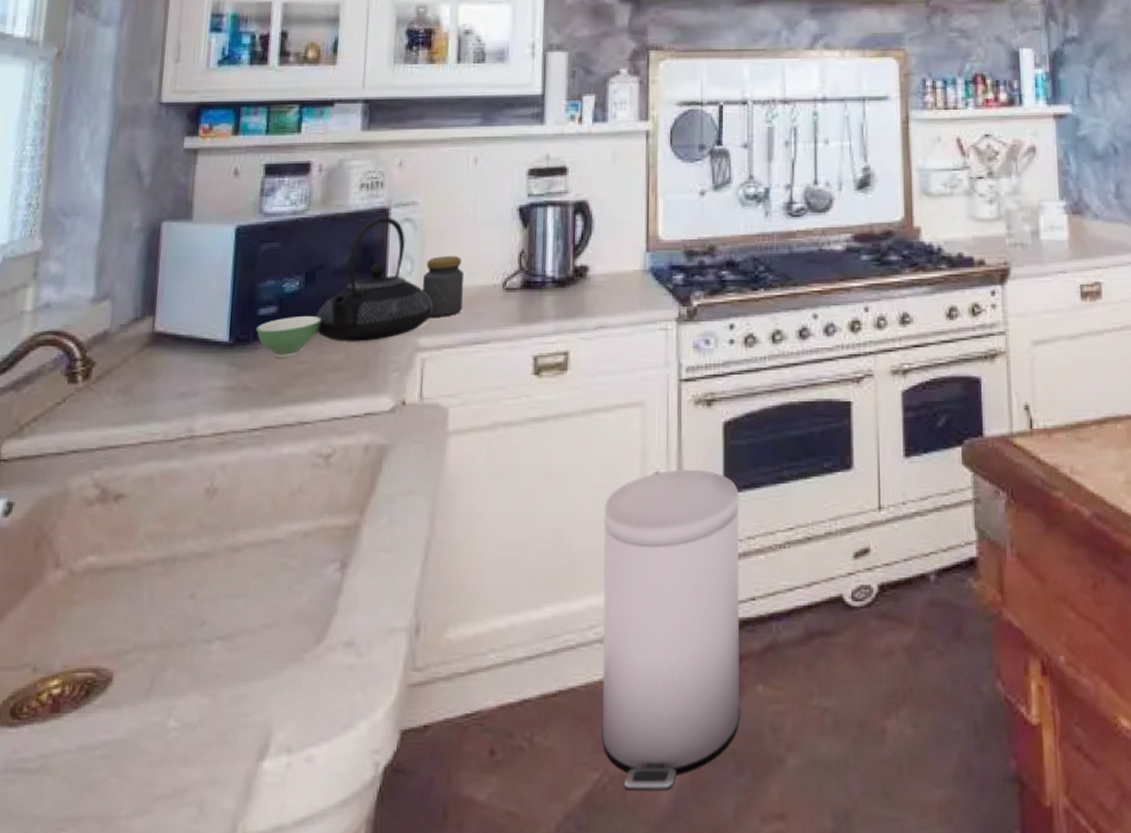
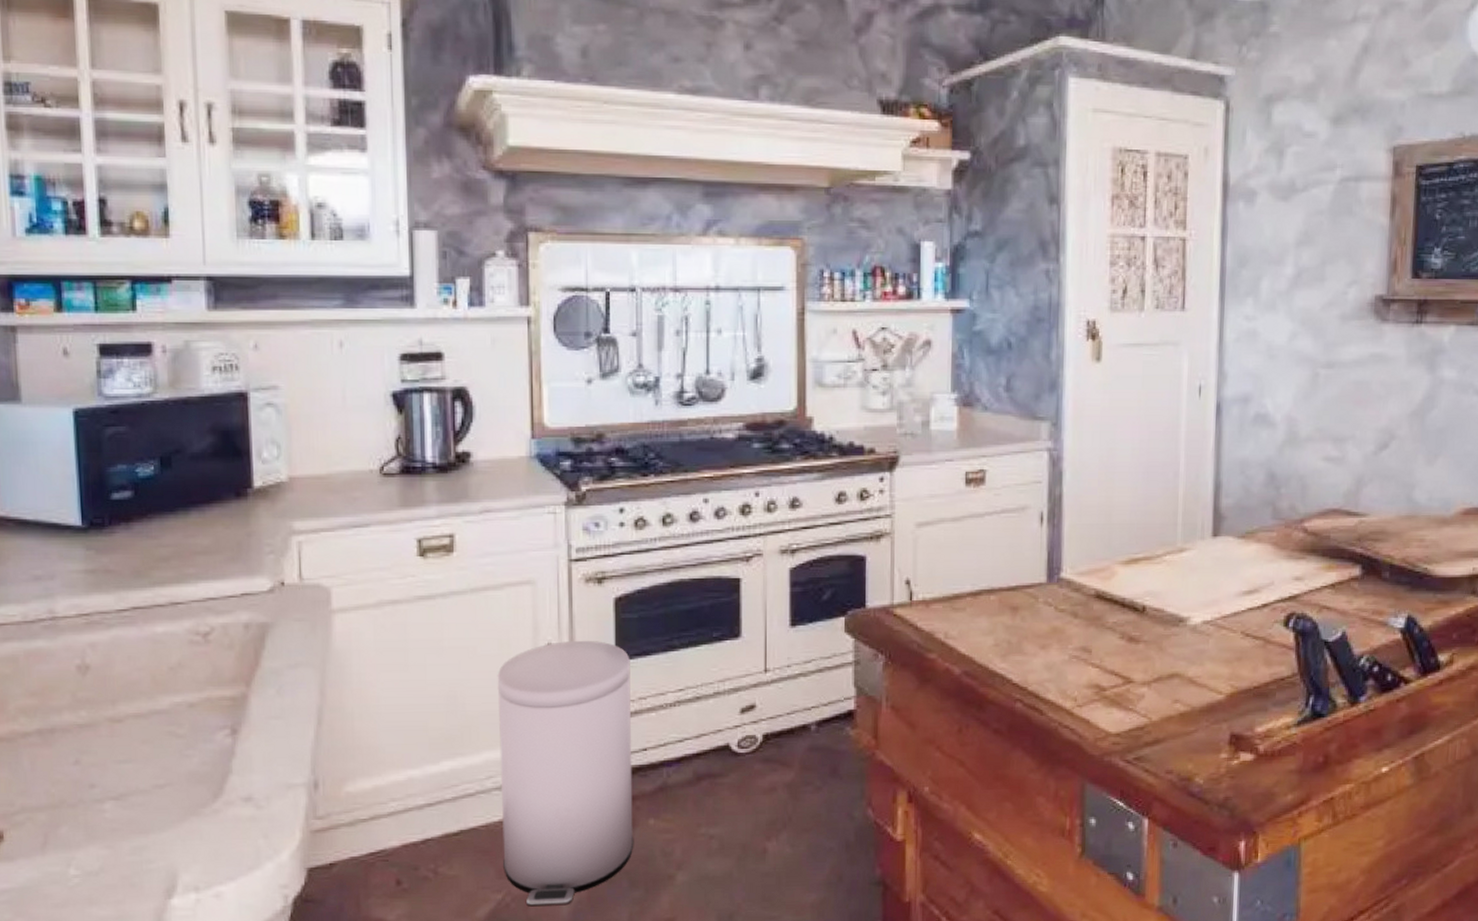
bowl: present [255,315,323,359] -> none [110,500,185,543]
teapot: present [315,216,433,342] -> none [176,401,305,526]
jar: present [422,256,465,317] -> none [291,441,339,502]

